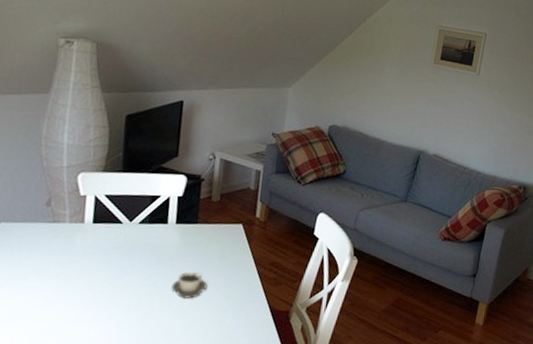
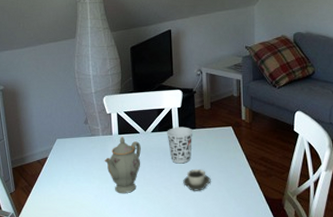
teapot: none [67,226,122,299] -> present [104,137,141,194]
cup: none [159,219,194,265] -> present [167,127,193,164]

